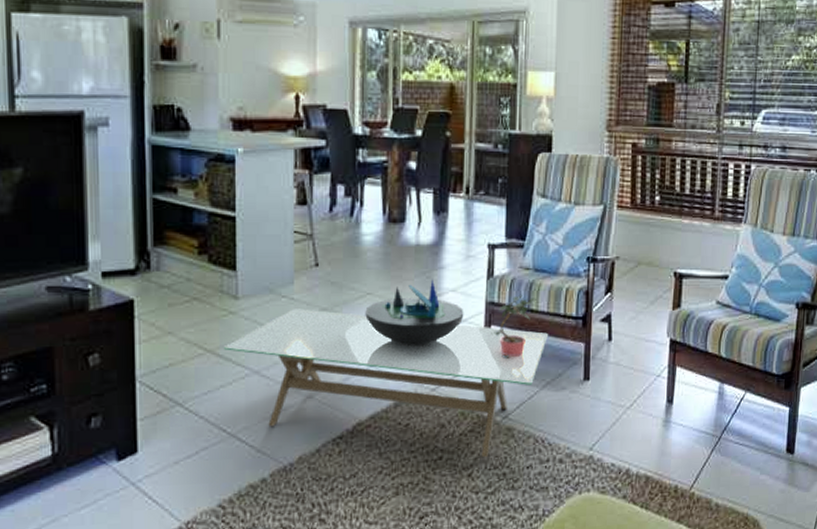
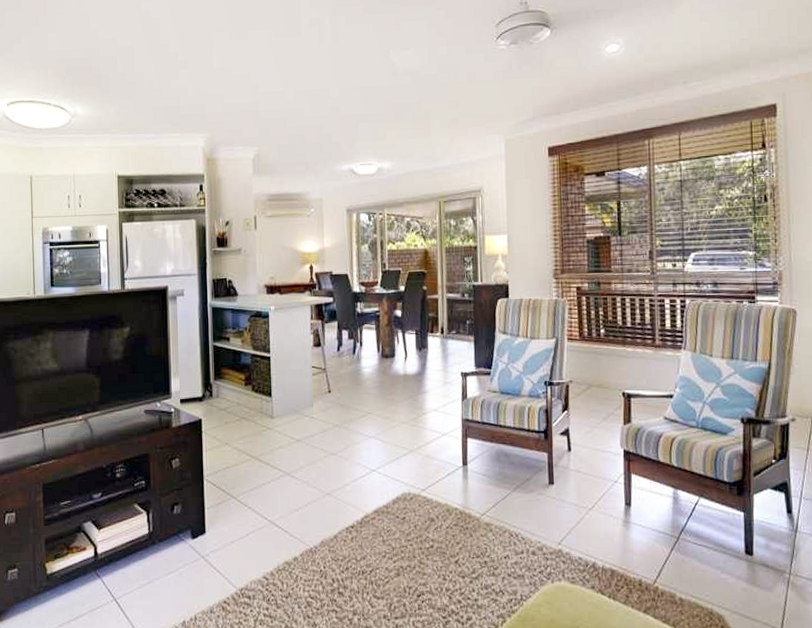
coffee table: present [223,309,549,458] -> none [263,425,516,548]
decorative bowl: present [365,279,464,344] -> none [367,401,445,453]
potted plant: present [491,294,536,358] -> none [467,412,504,465]

